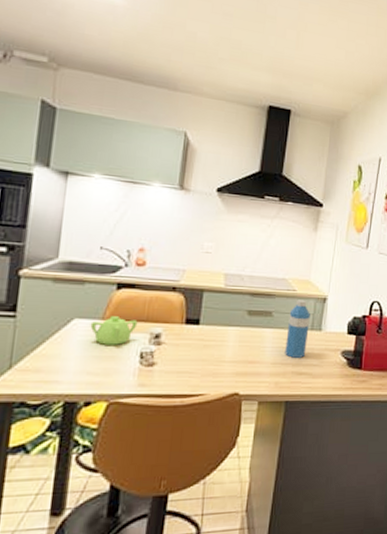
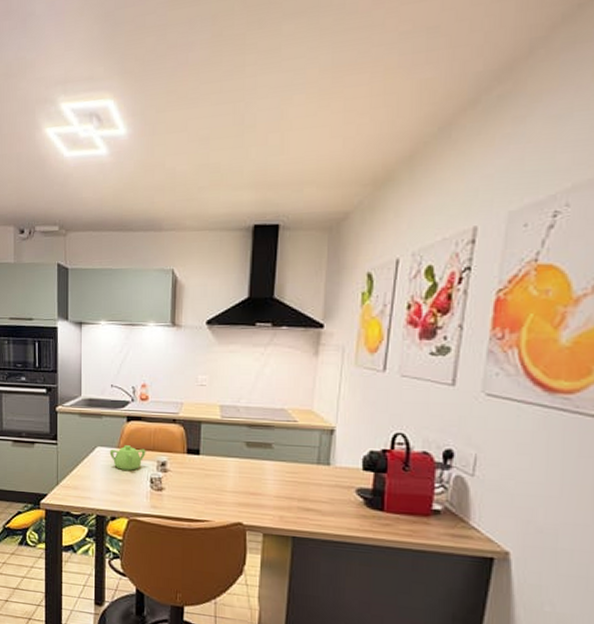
water bottle: present [285,299,310,358] -> none [288,431,315,493]

